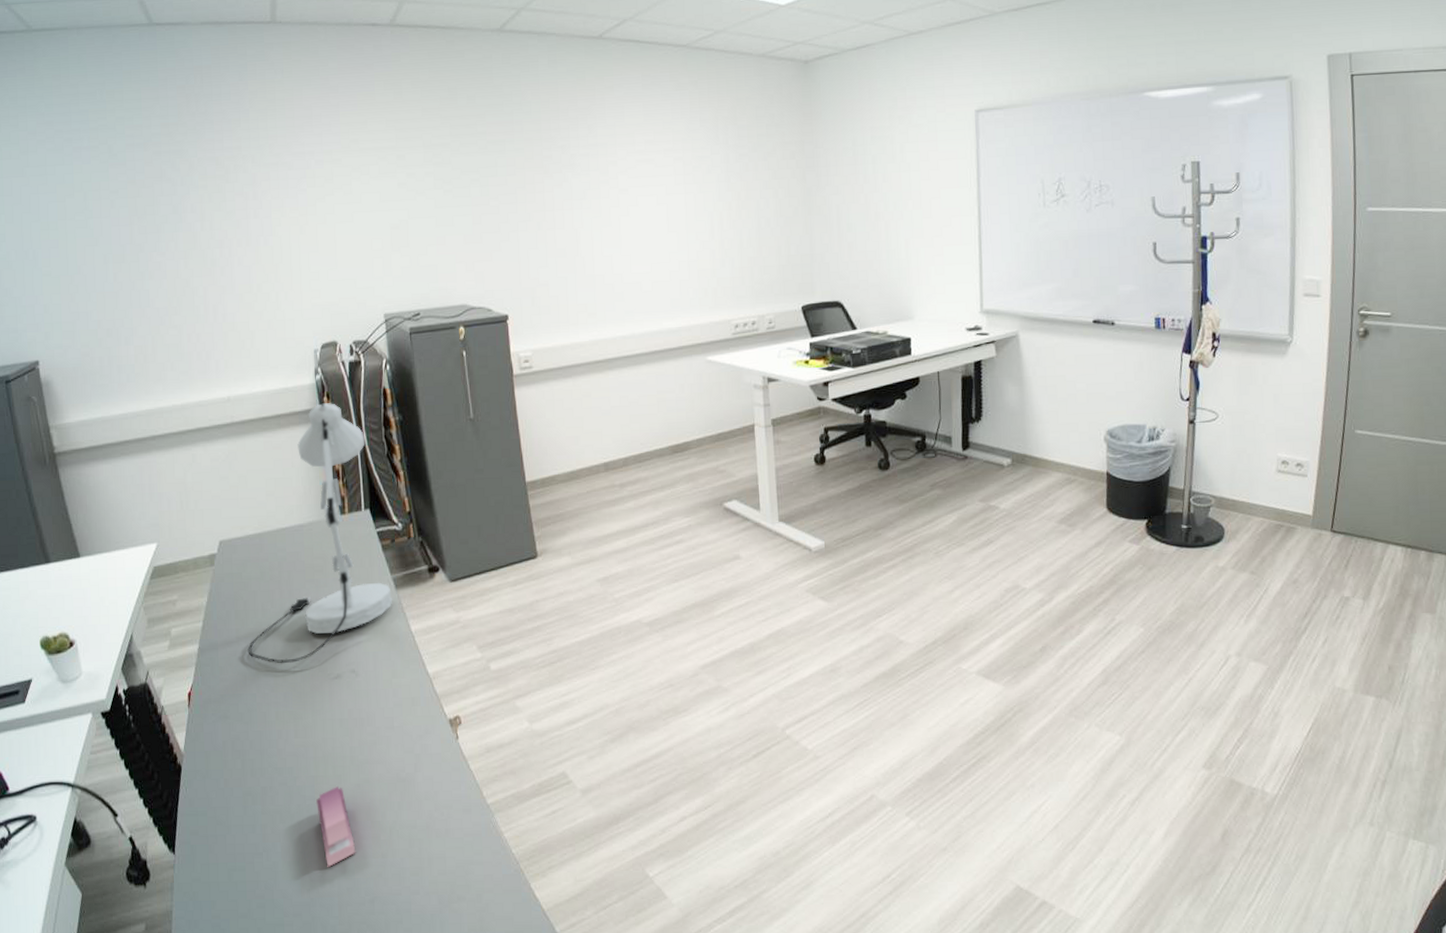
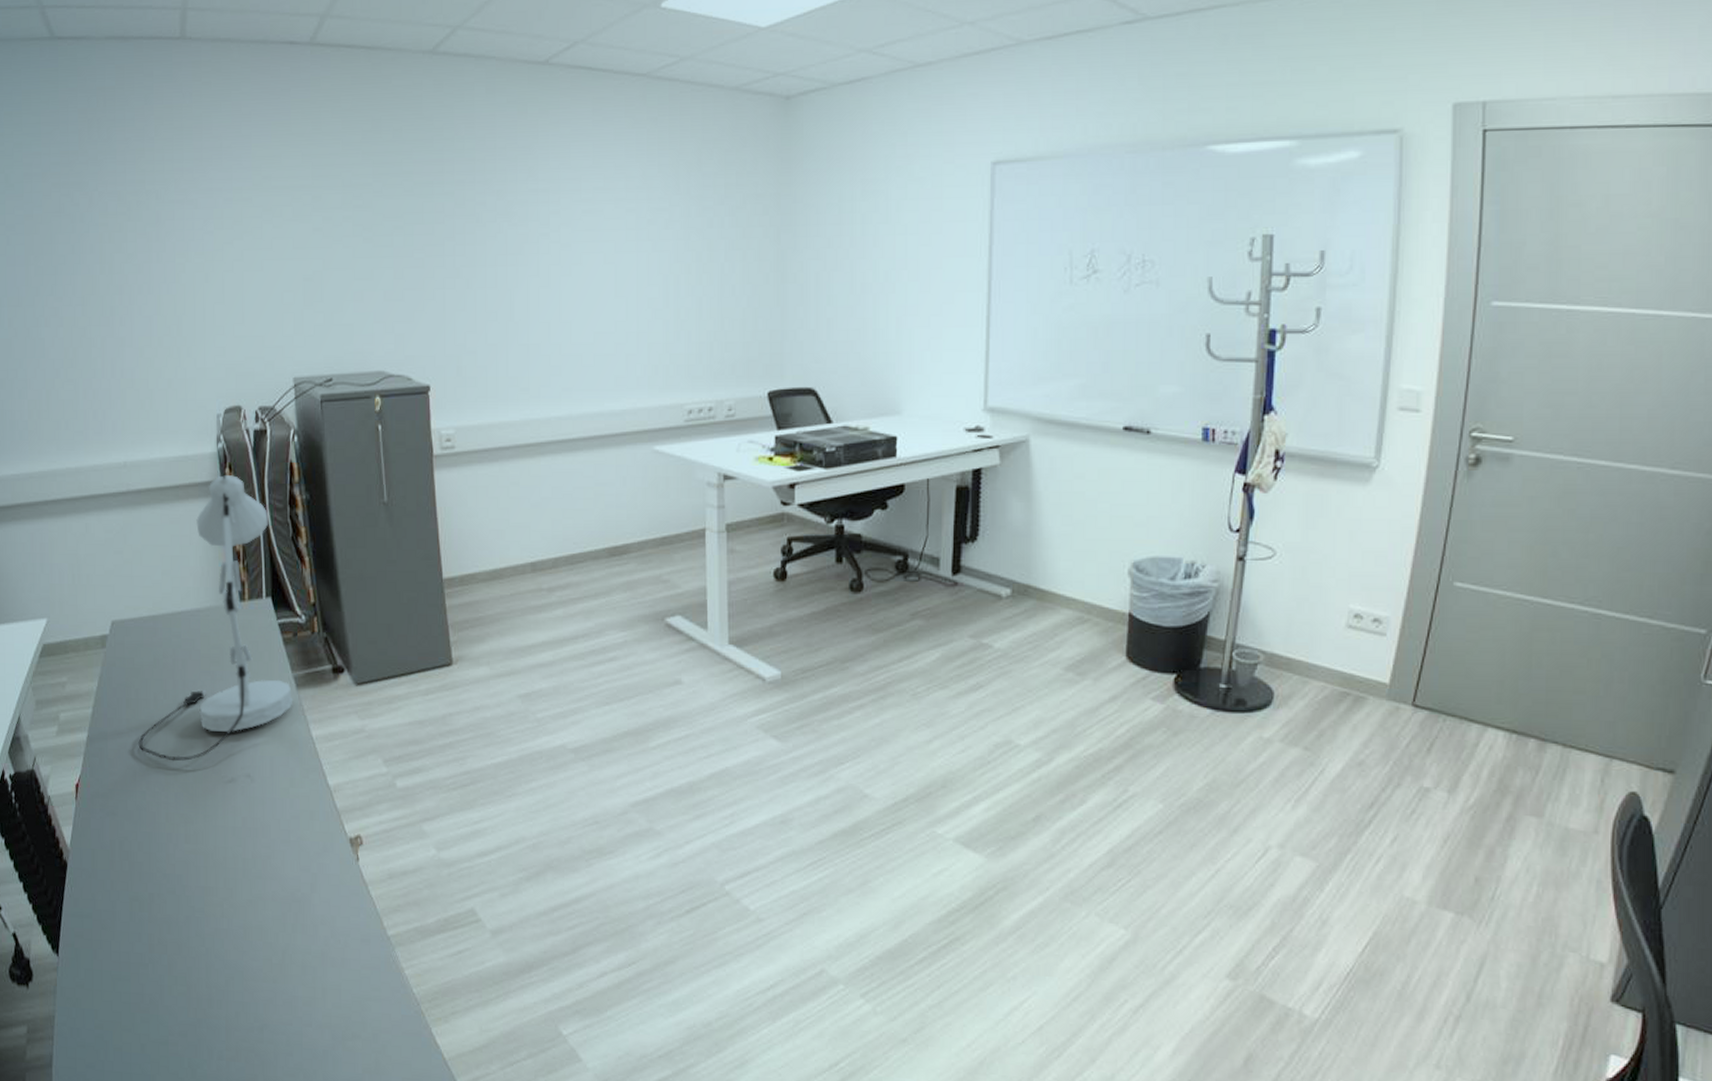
stapler: present [315,787,356,867] -> none [205,900,246,987]

